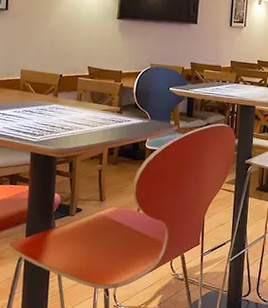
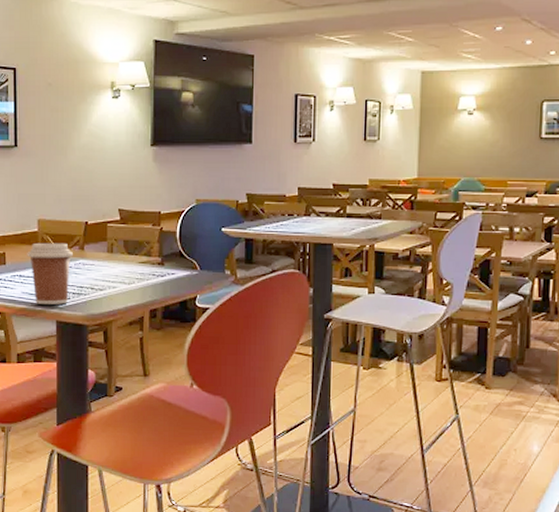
coffee cup: none [10,88,48,139] -> present [27,242,73,305]

